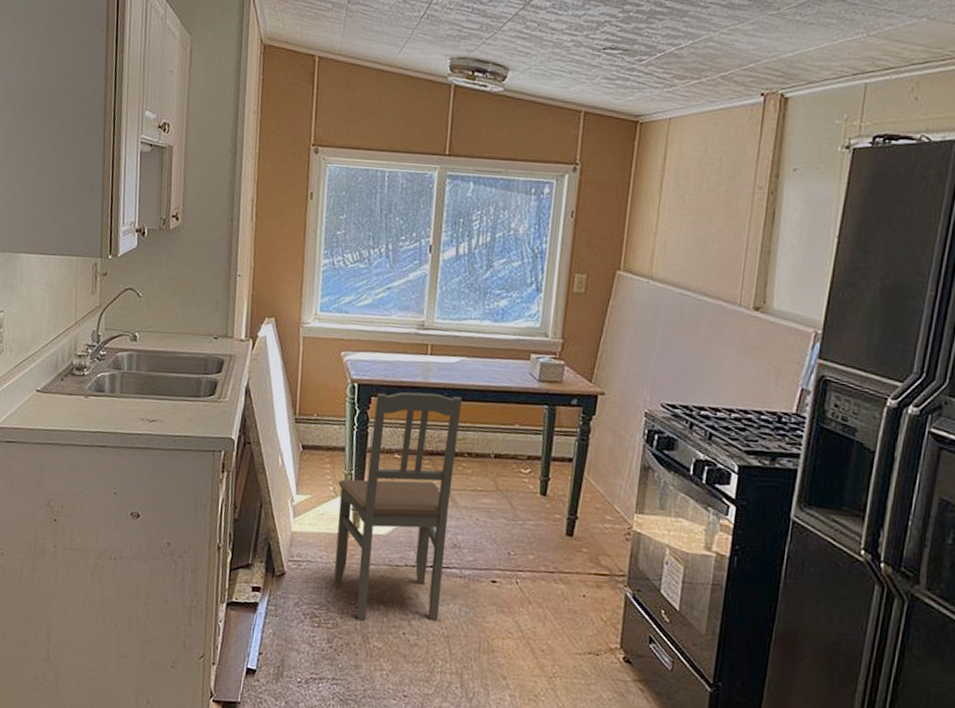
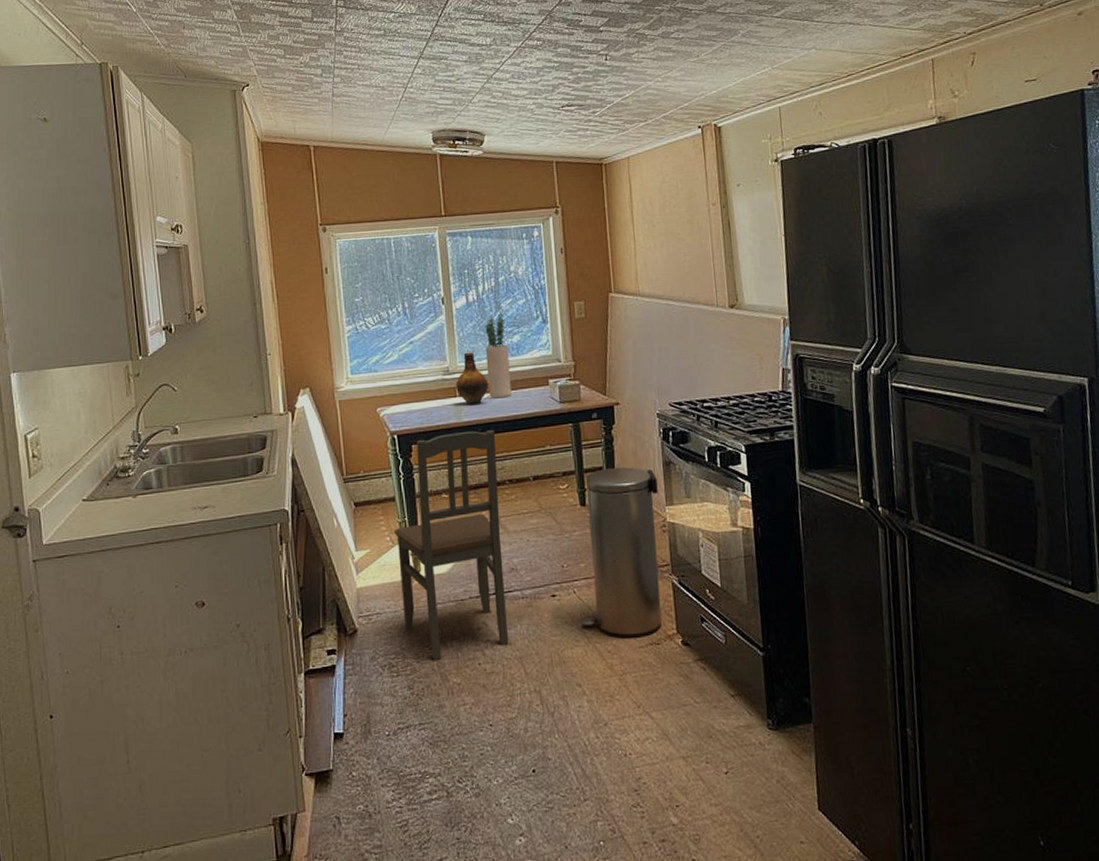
ceramic jug: none [428,308,465,368] -> present [456,352,489,406]
vase: none [463,268,494,365] -> present [485,310,512,399]
pedal bin: none [518,460,631,645] -> present [581,467,662,639]

